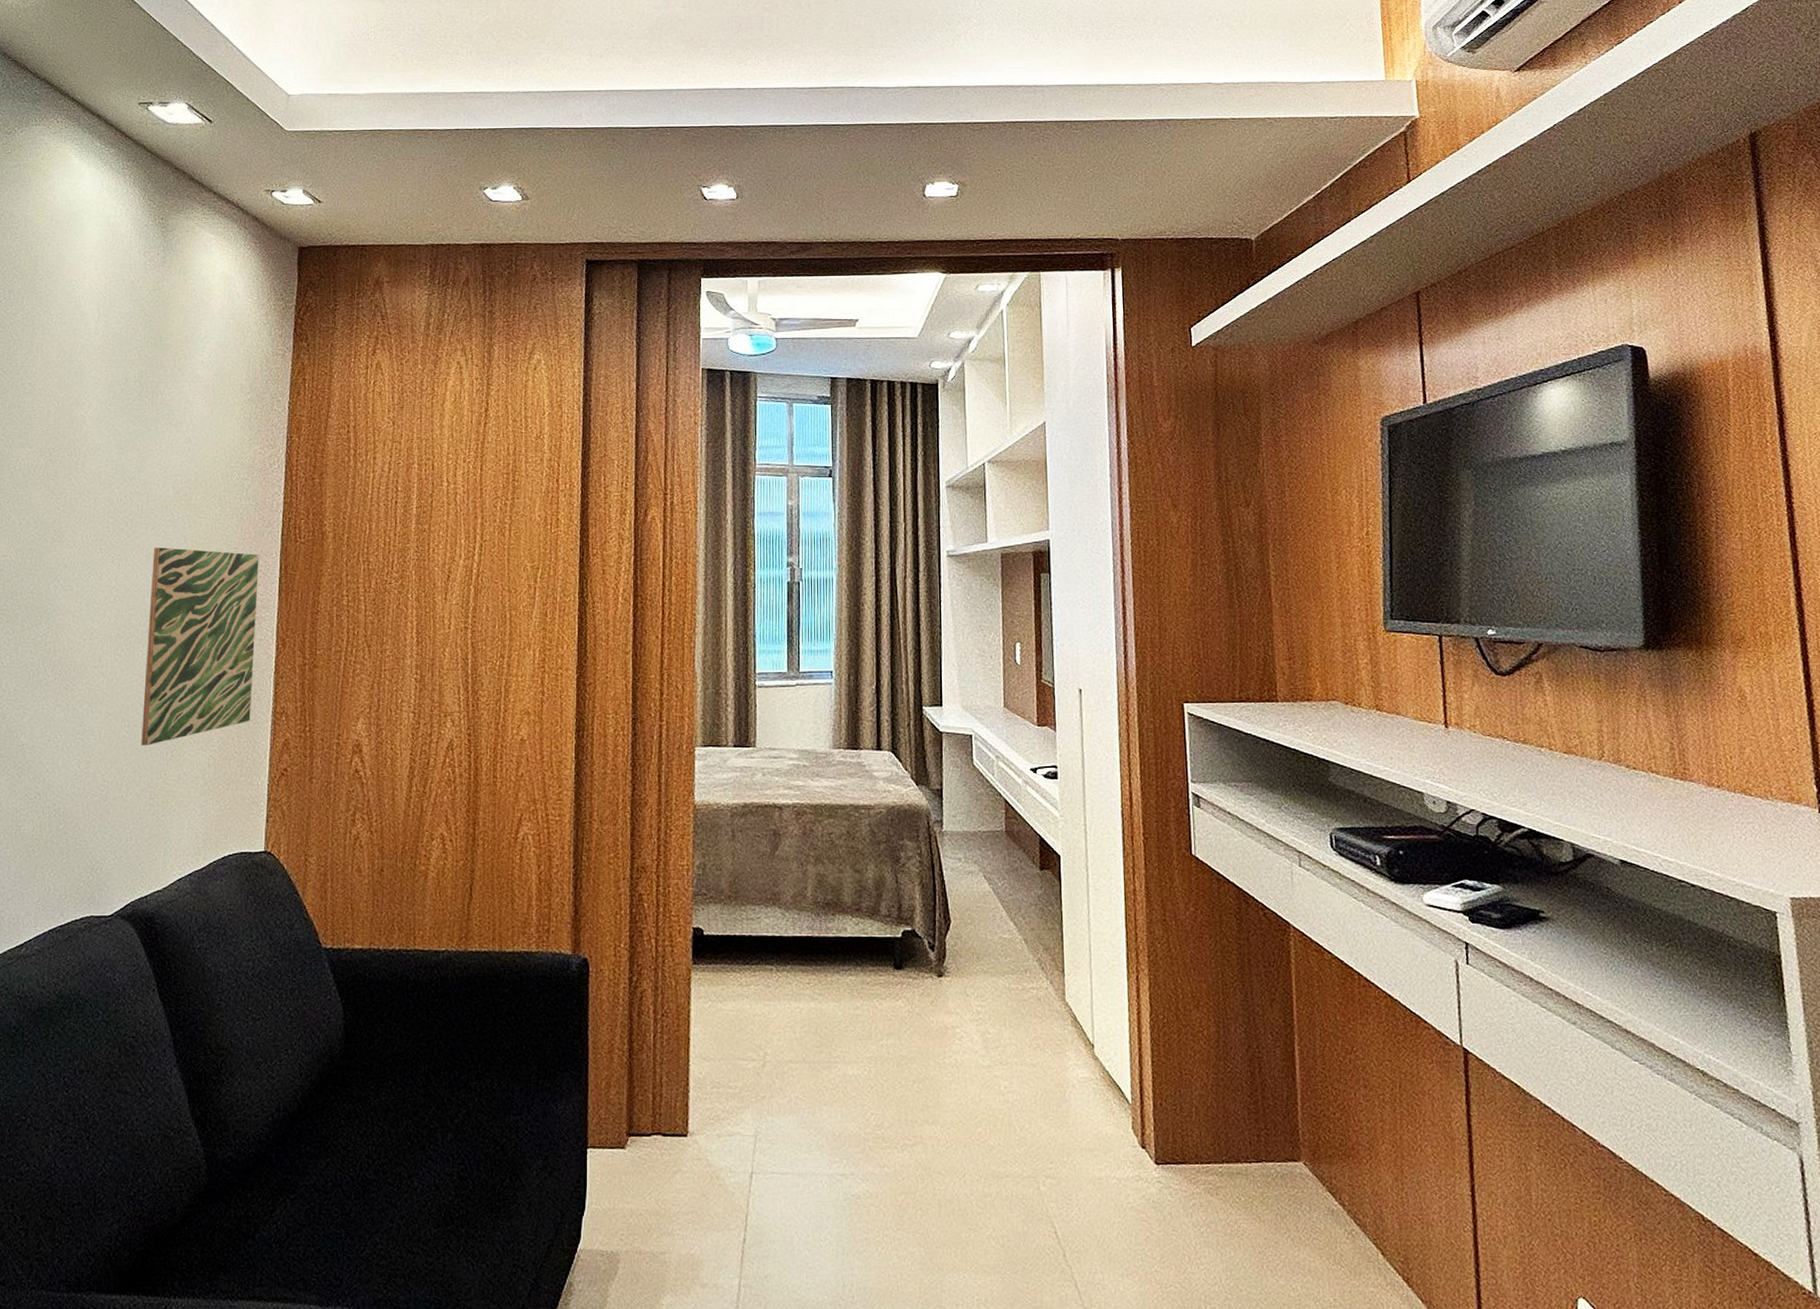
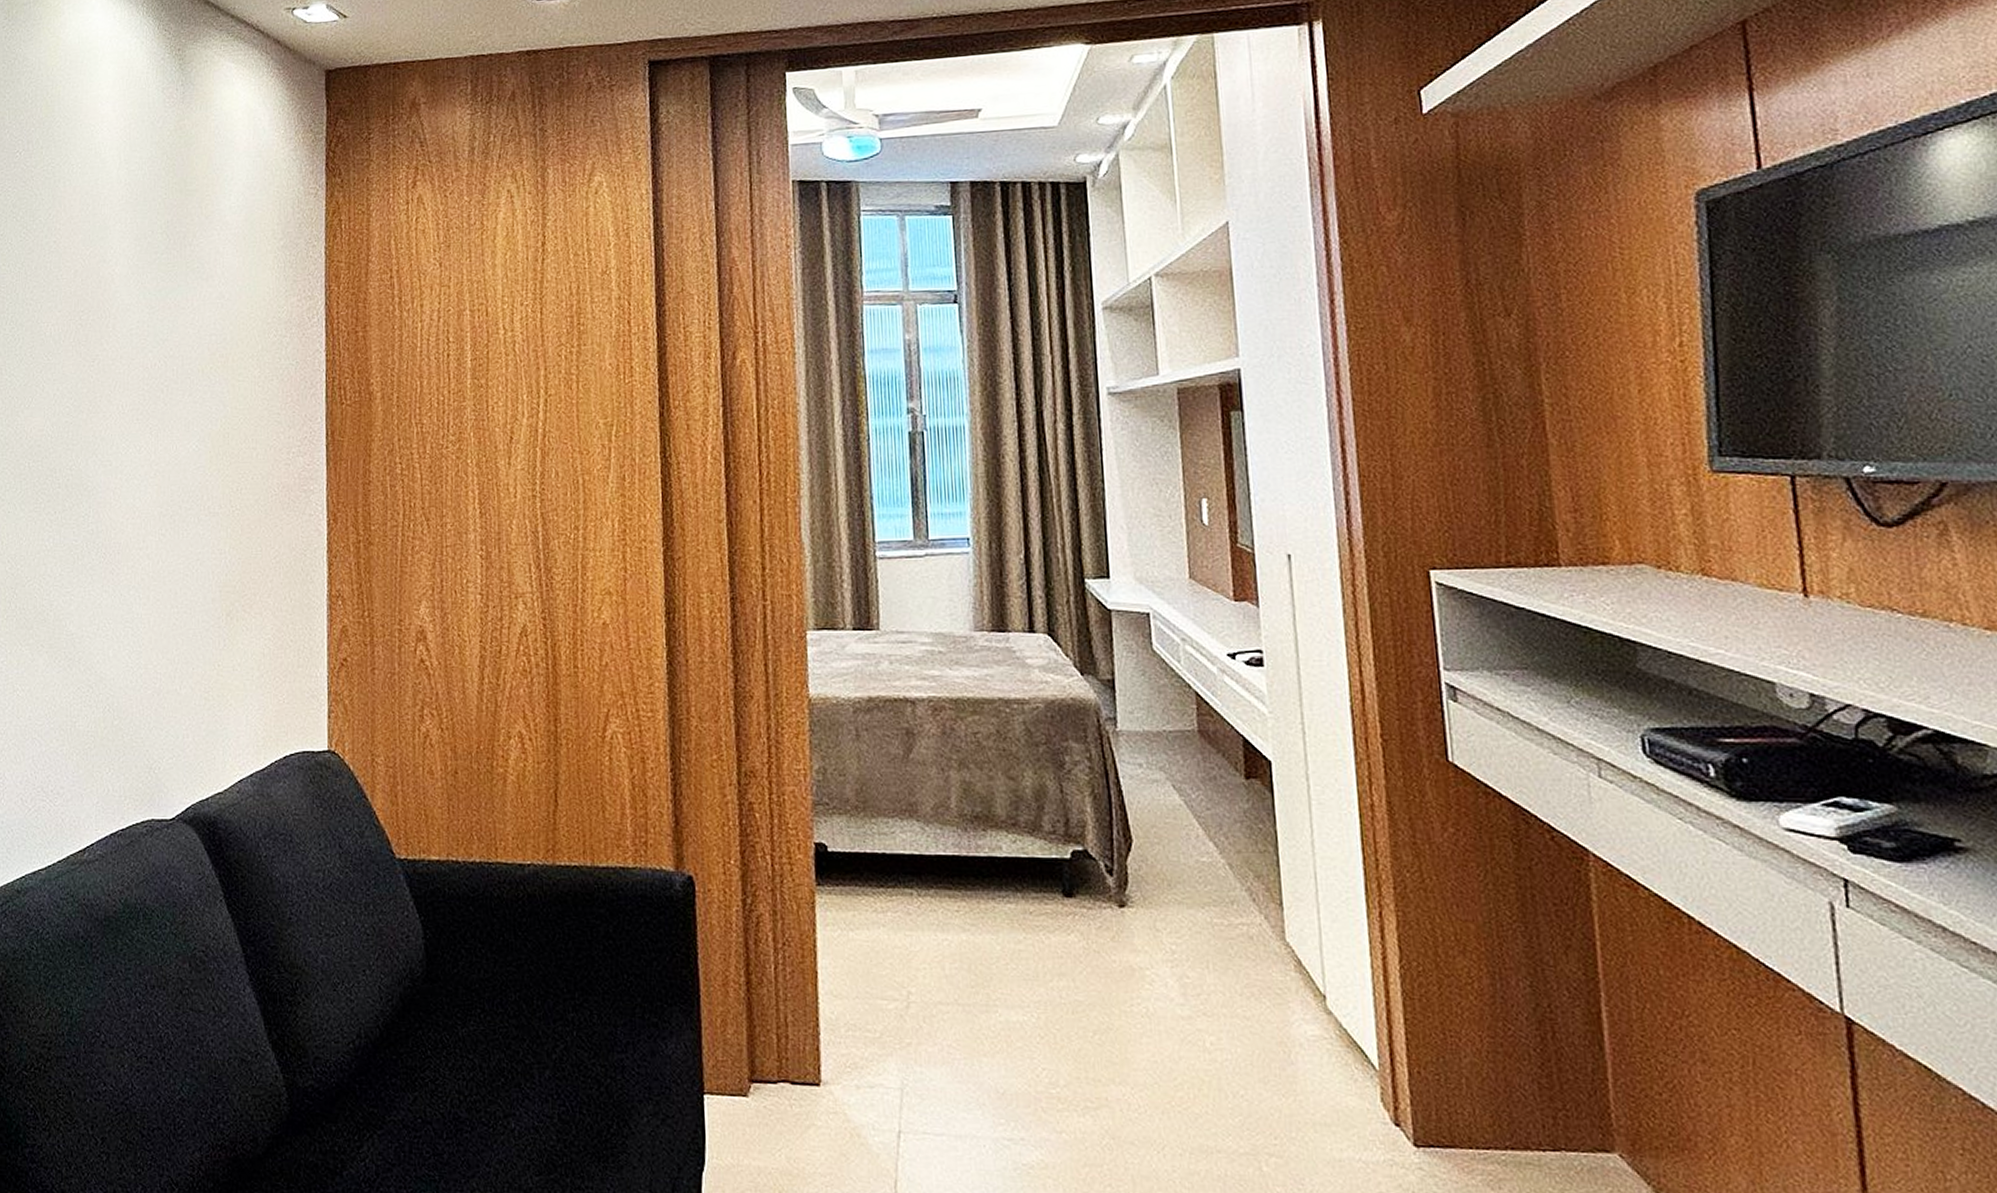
wall art: present [141,547,259,746] -> none [191,415,305,634]

